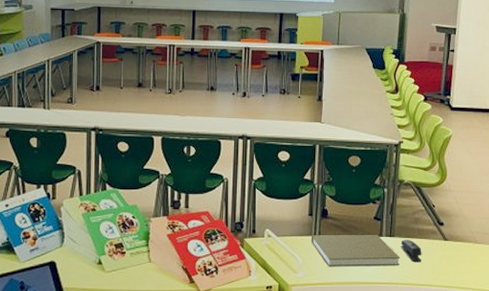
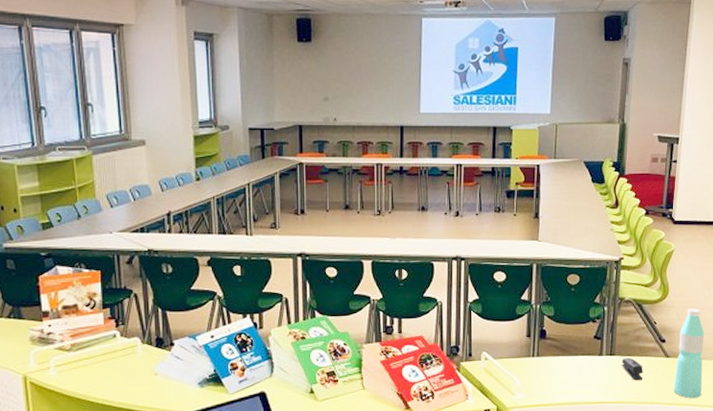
book: present [311,235,401,267] -> none [529,354,622,388]
water bottle: none [452,192,482,281] -> present [674,308,704,398]

